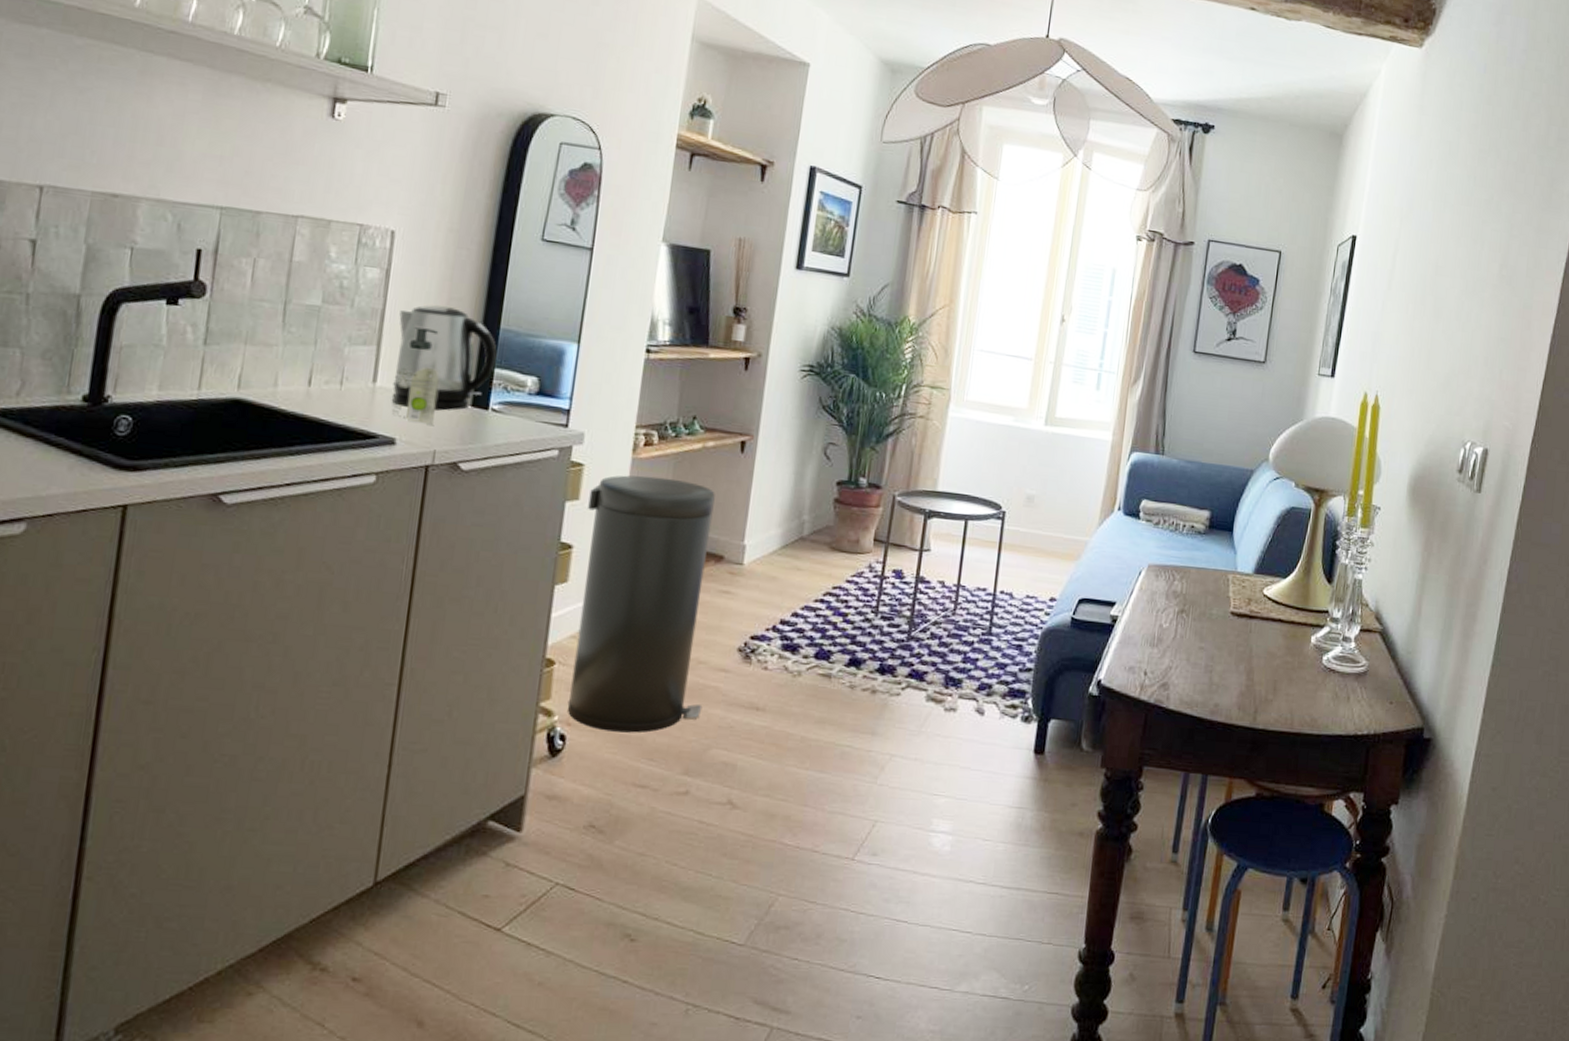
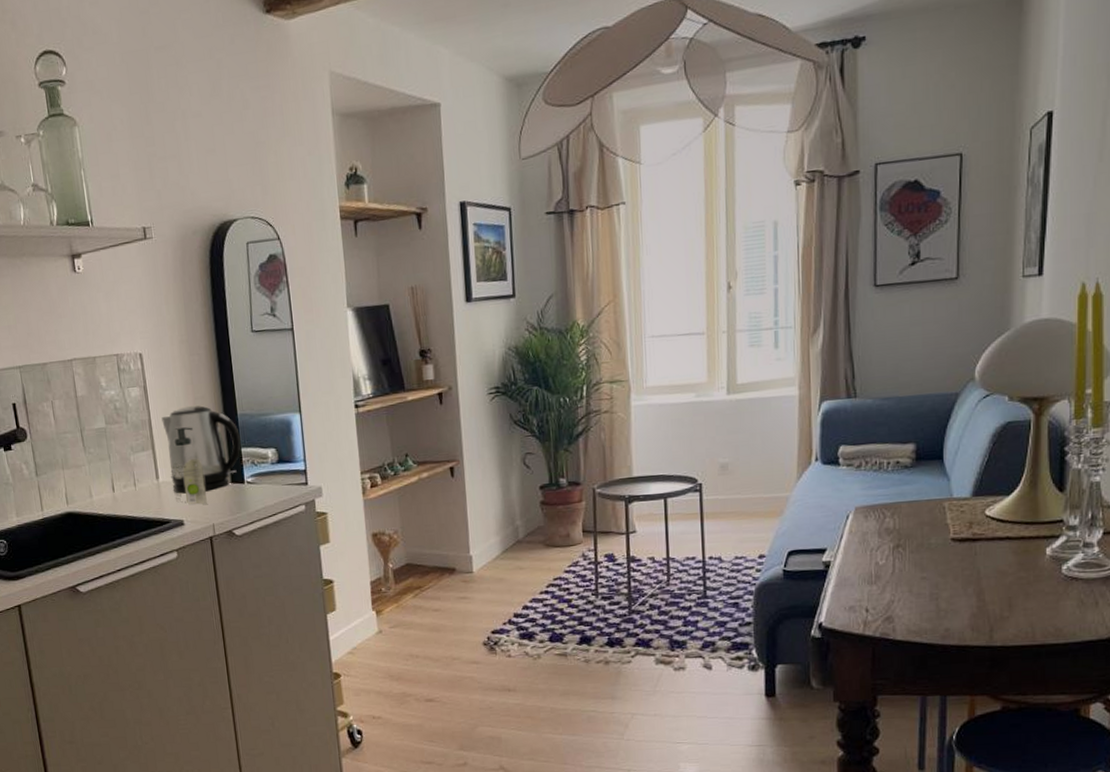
pedal bin: present [567,475,715,733] -> none [337,511,464,723]

